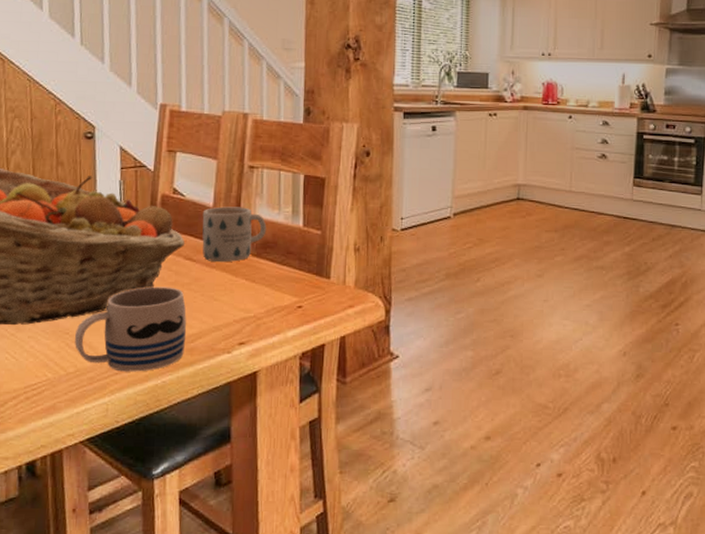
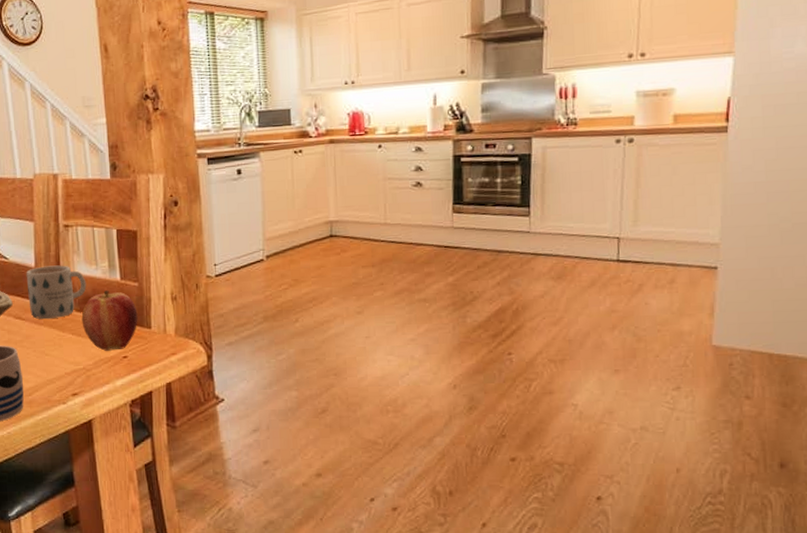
apple: none [257,237,318,299] -> present [81,290,138,351]

